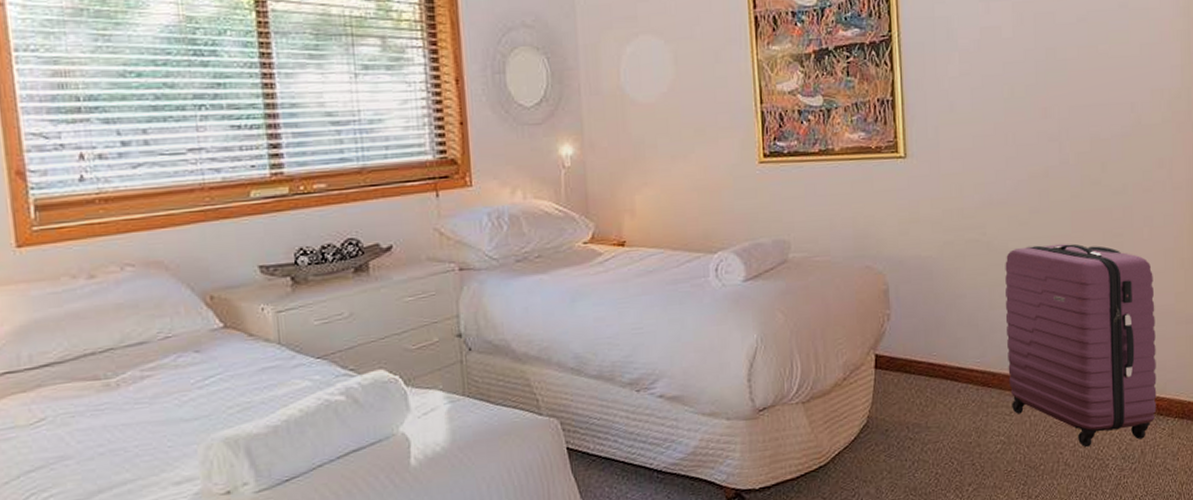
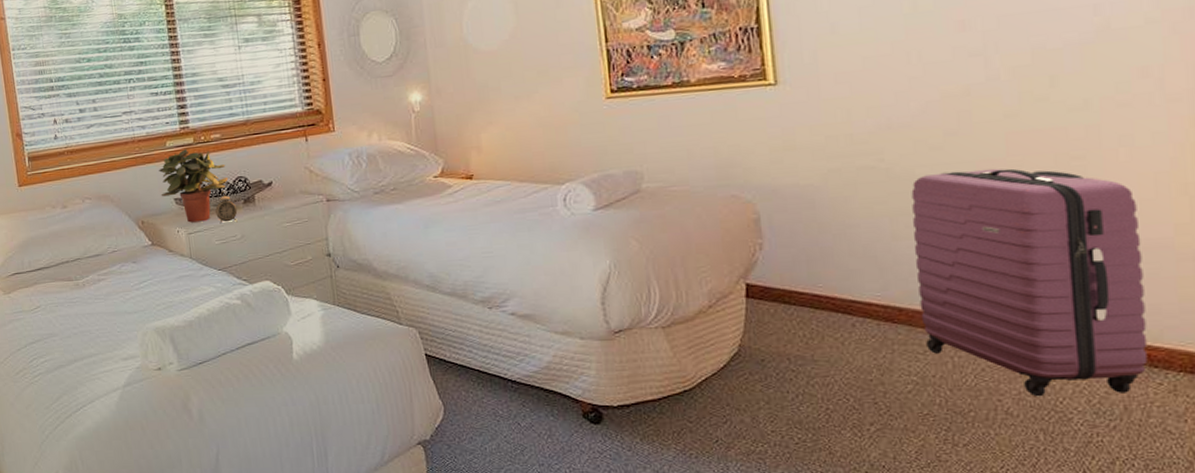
potted plant: none [238,201,335,298] -> present [159,149,229,223]
alarm clock: none [316,255,346,299] -> present [215,190,238,224]

